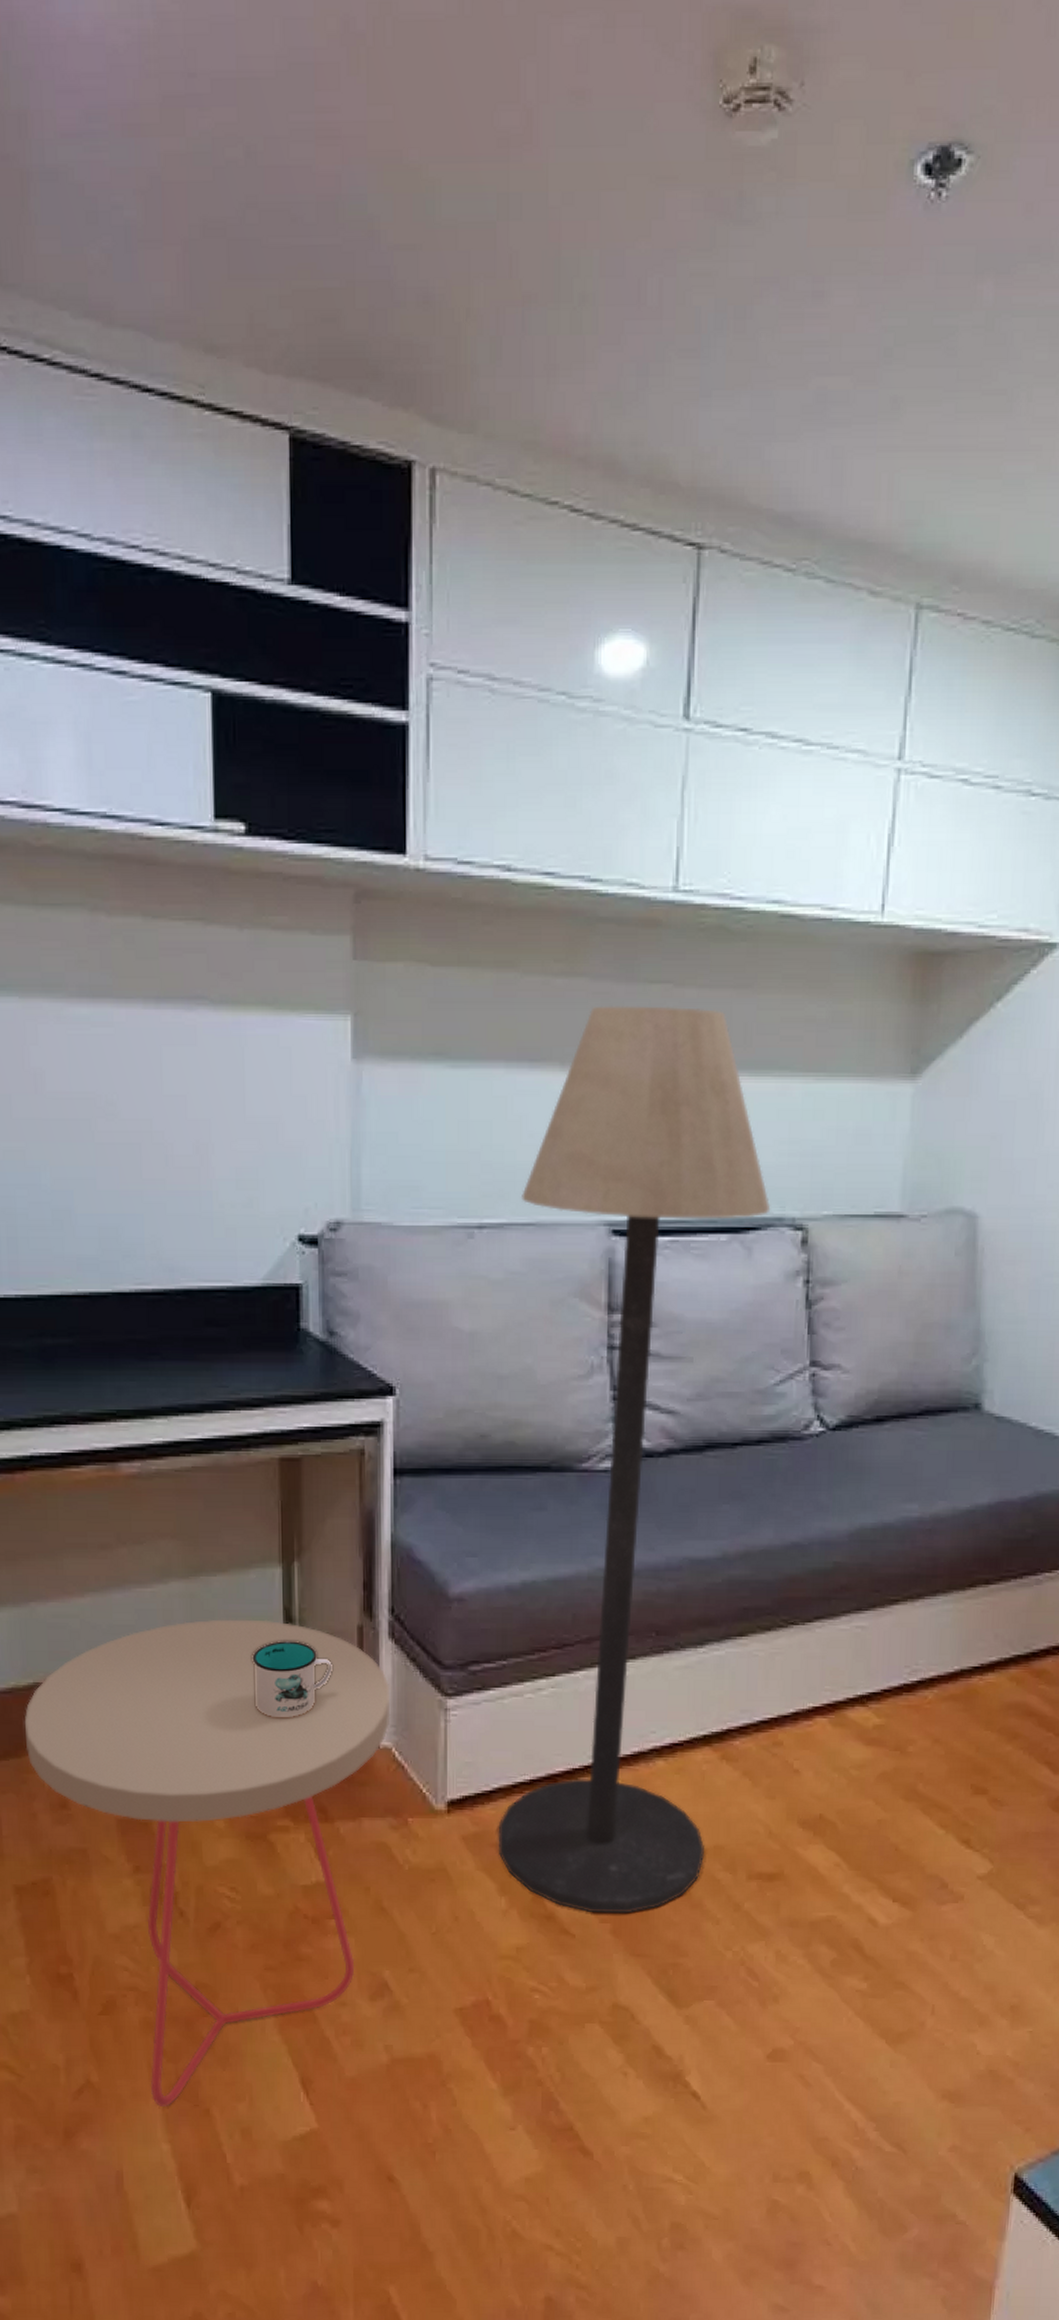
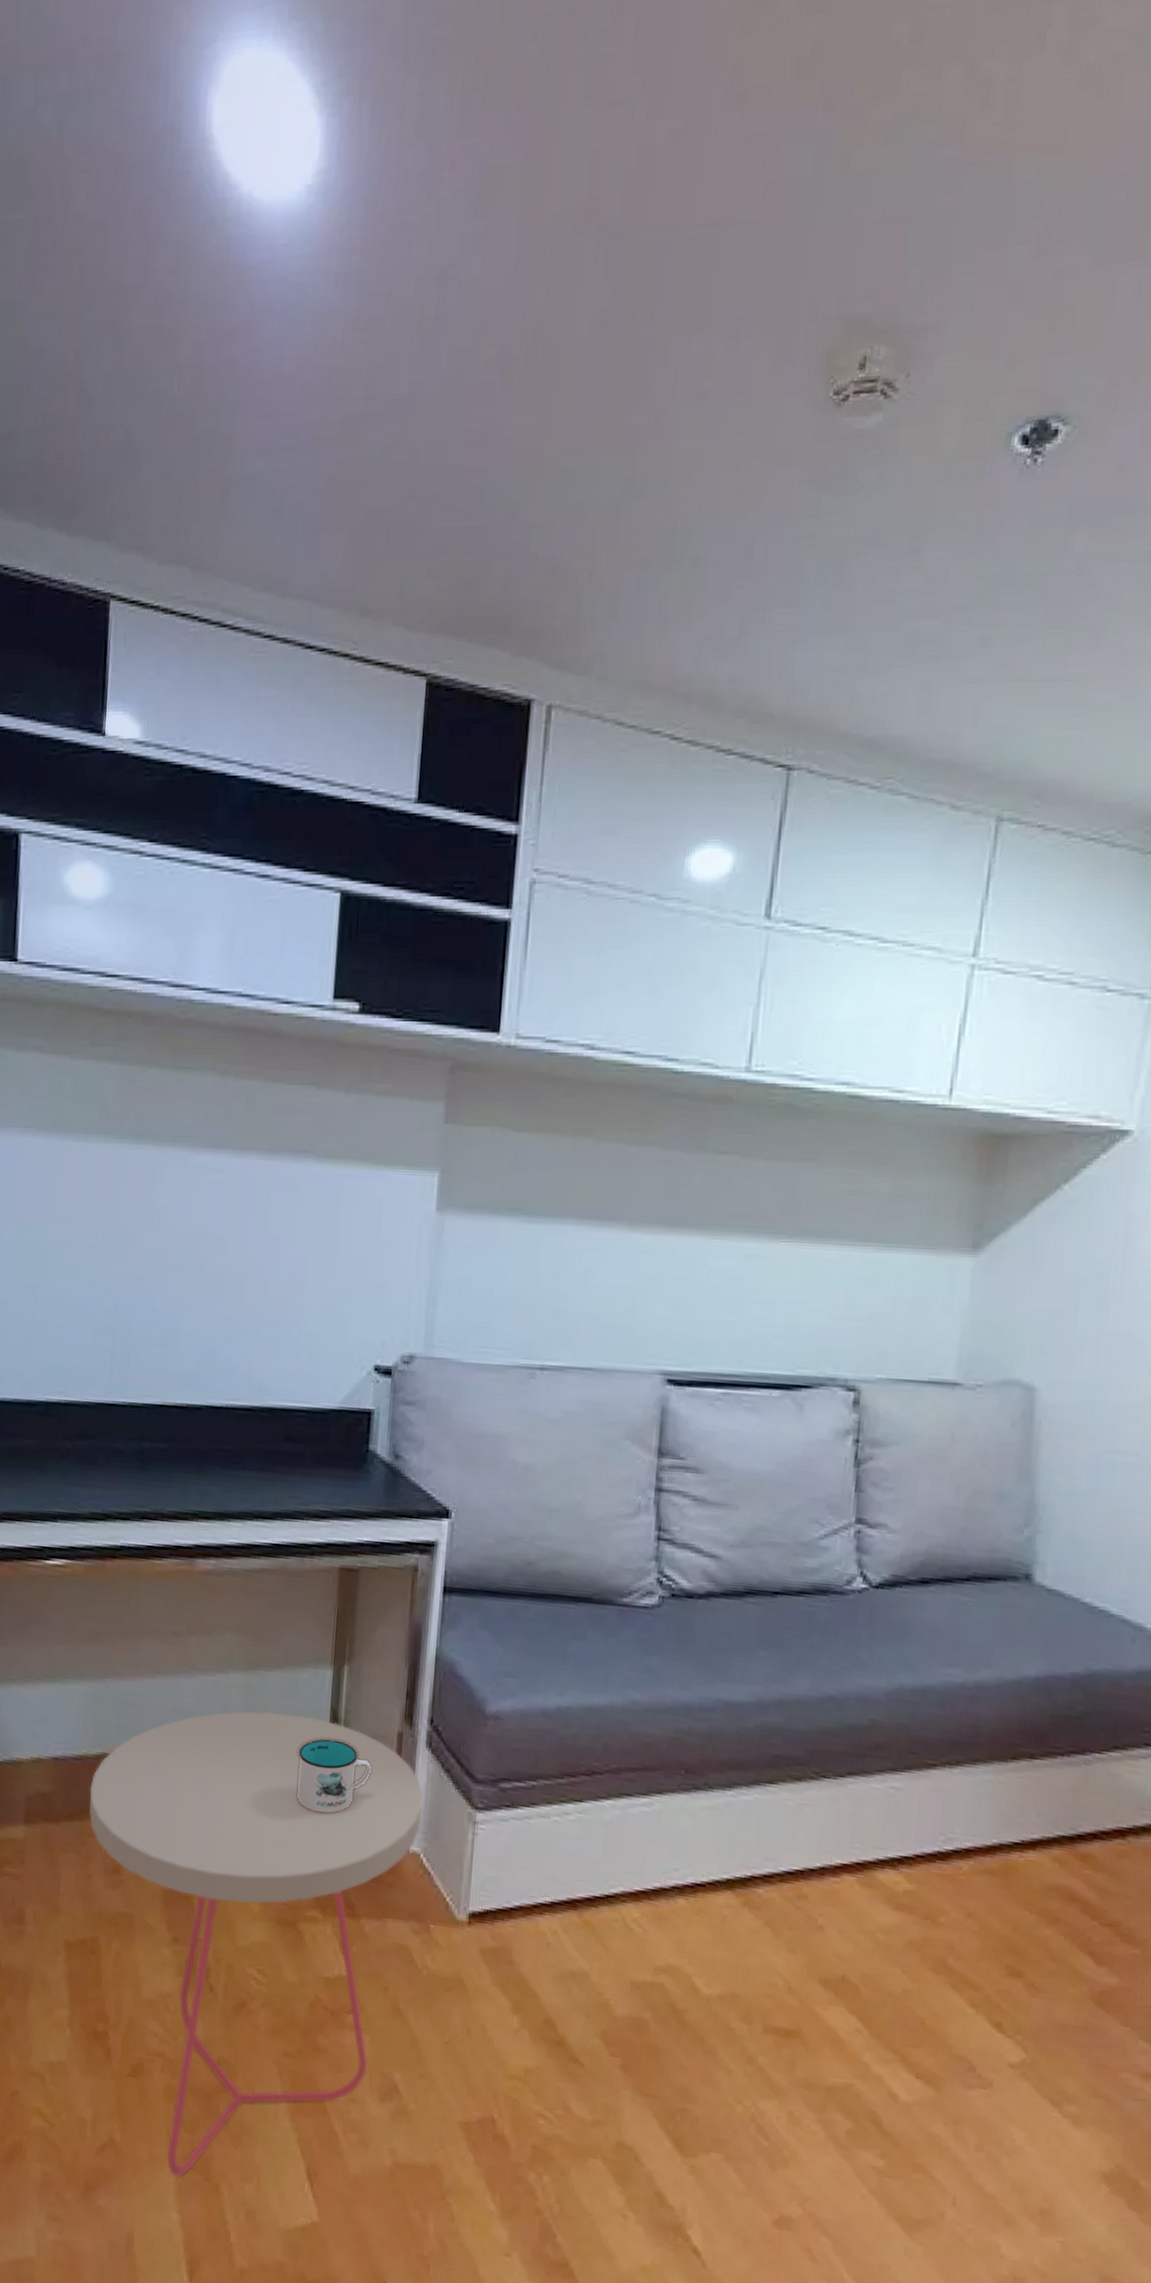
floor lamp: present [498,1006,771,1914] -> none [514,1172,824,2051]

